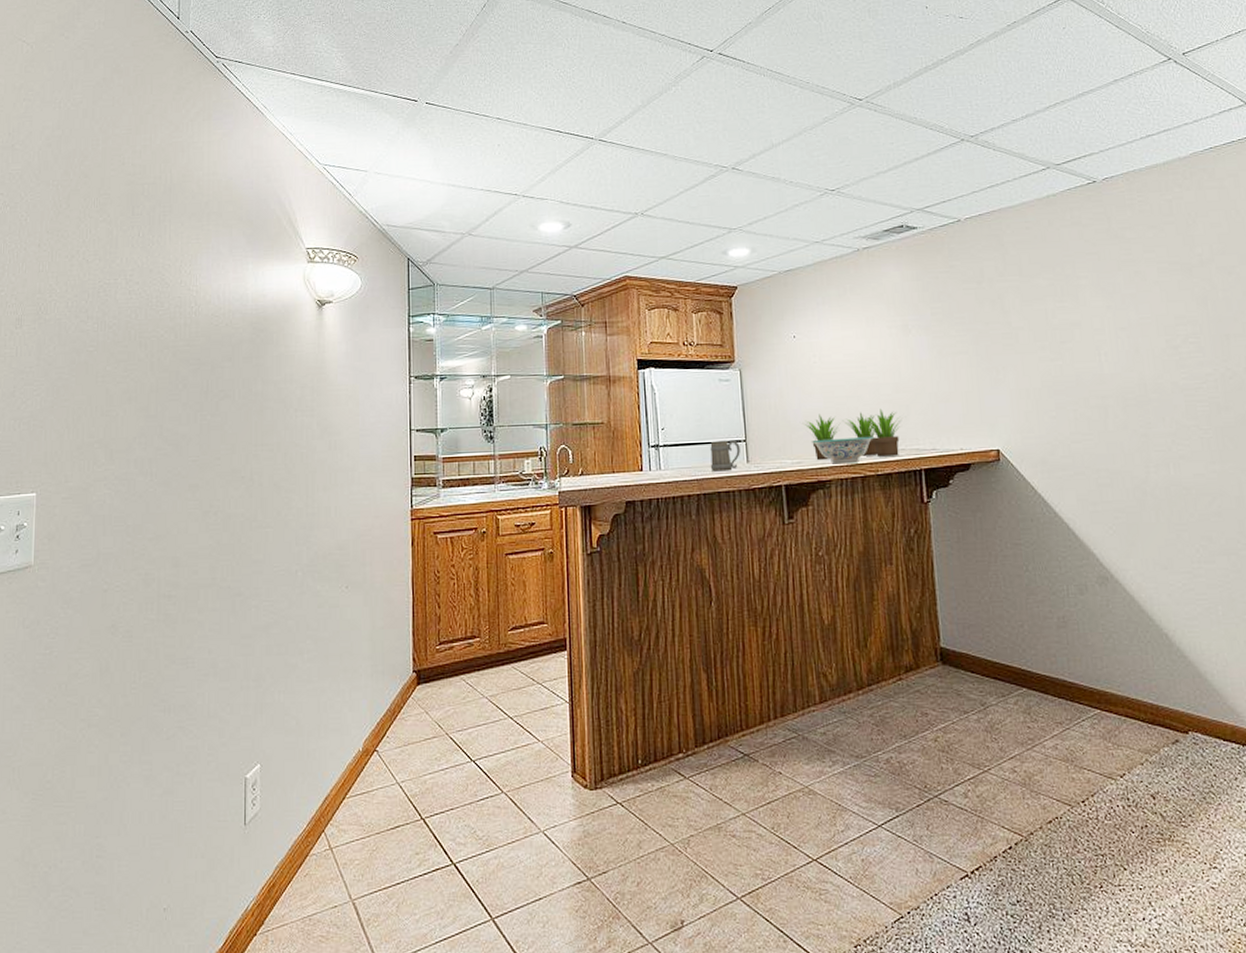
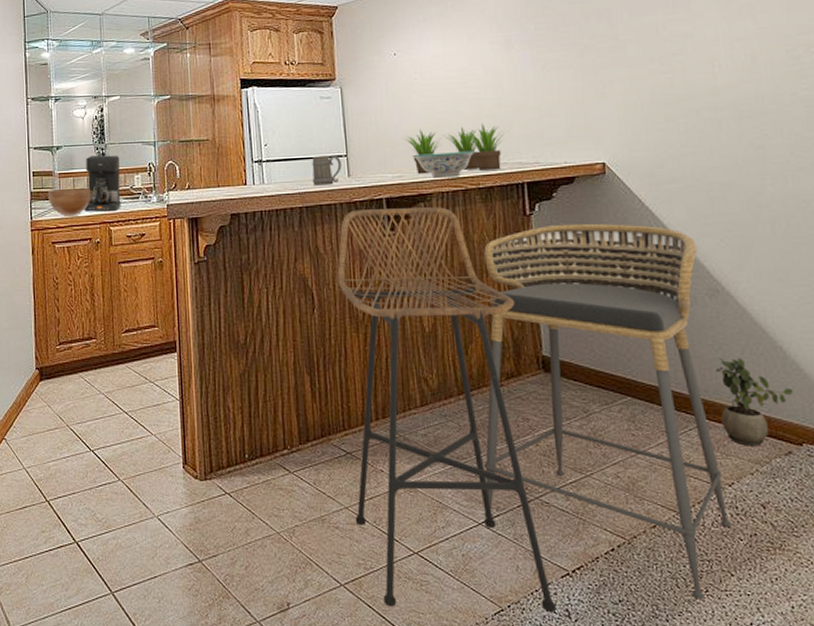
bowl: none [431,474,478,504] -> present [48,188,91,217]
coffee maker: none [470,438,510,499] -> present [84,155,121,212]
bar stool: none [735,494,956,920] -> present [337,207,557,613]
bar stool: none [882,511,1123,895] -> present [484,223,731,599]
potted plant: none [1106,645,1179,736] -> present [716,357,793,446]

